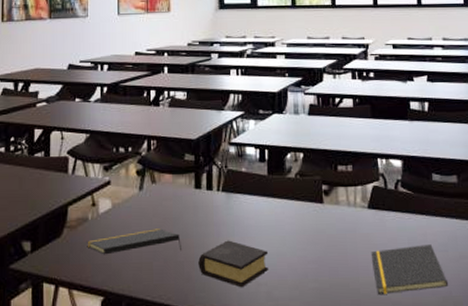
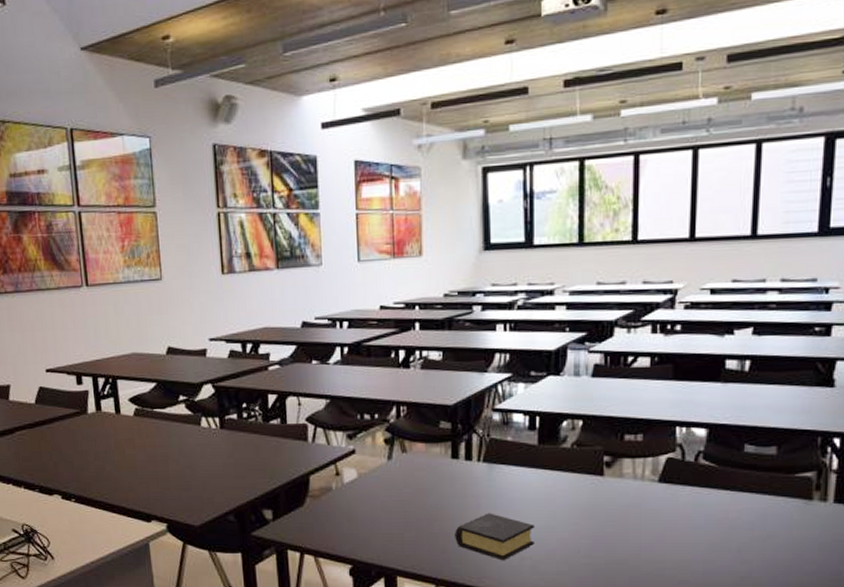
notepad: present [87,228,181,255] -> none [332,500,436,525]
notepad: present [370,244,449,294] -> none [657,522,750,572]

